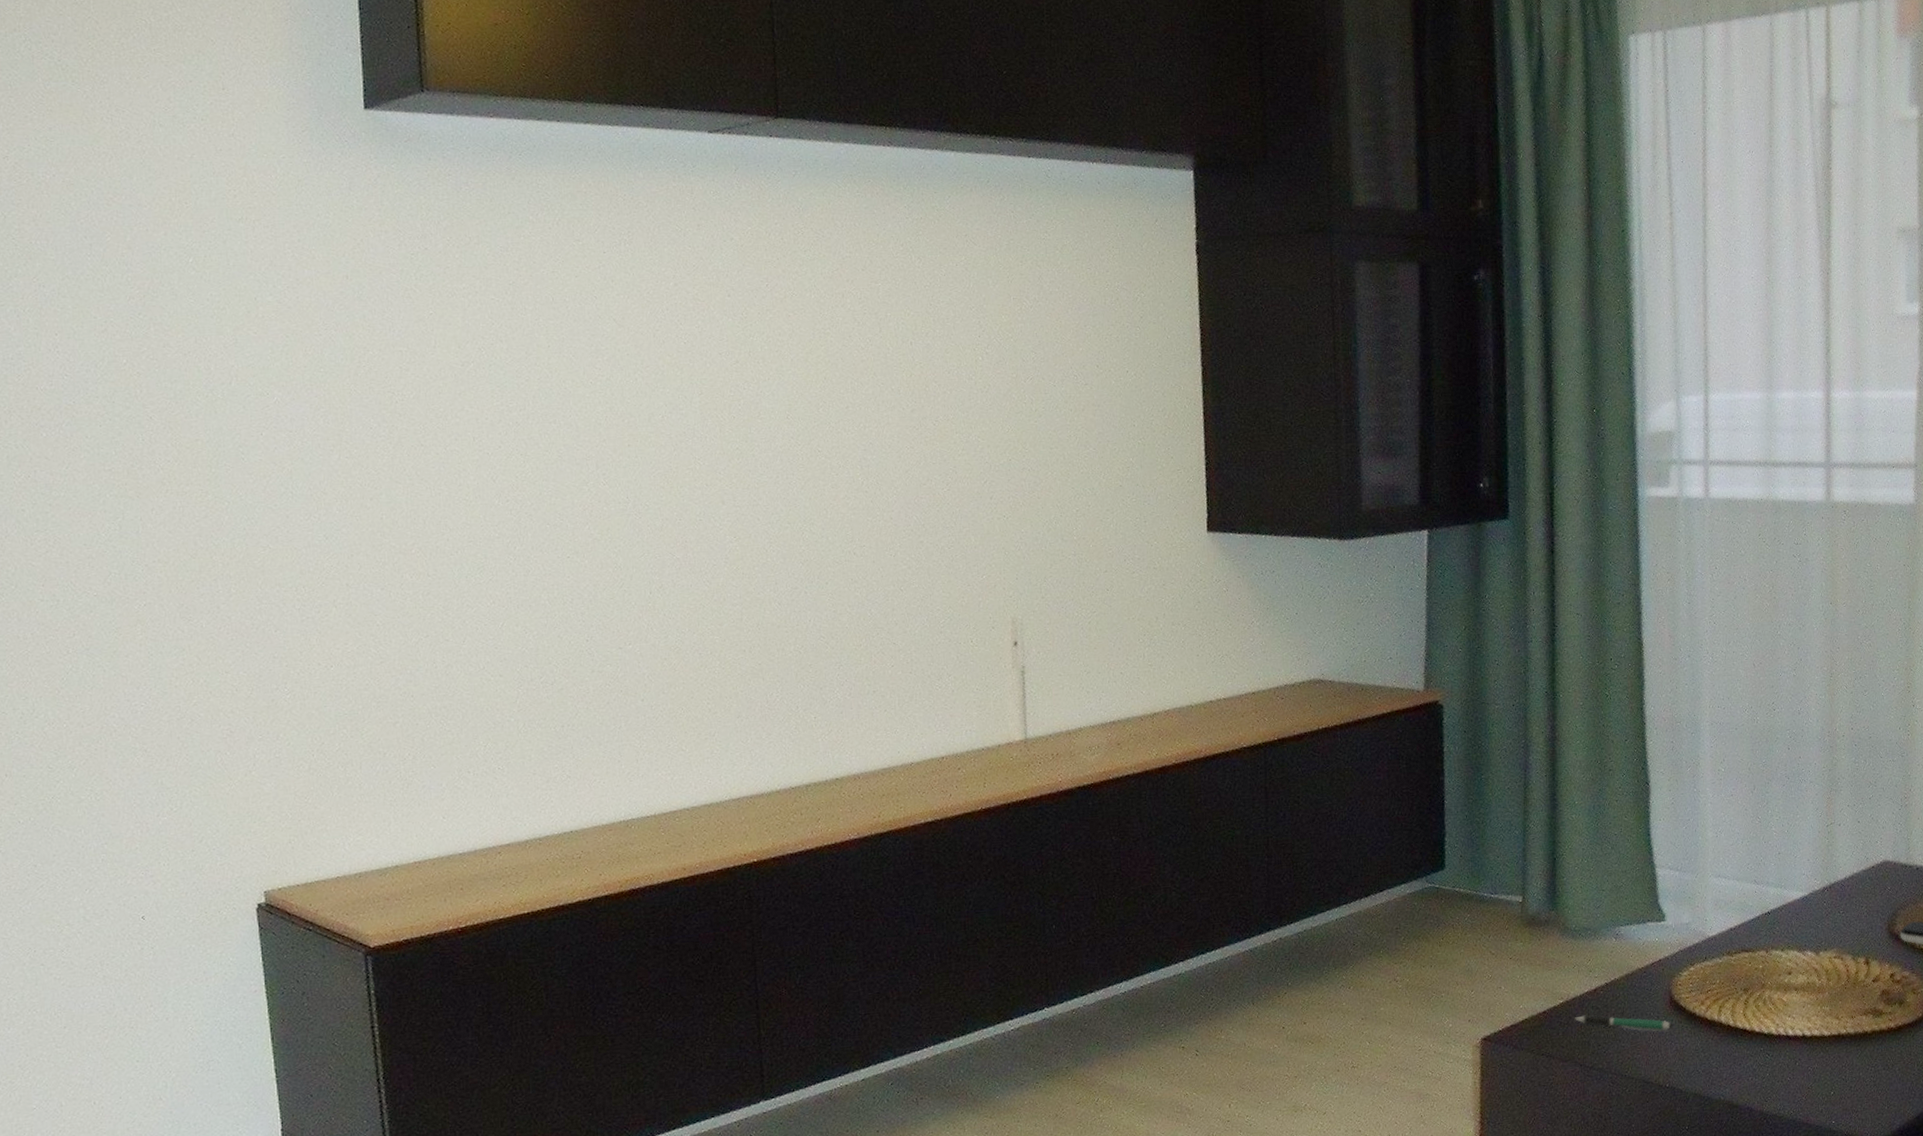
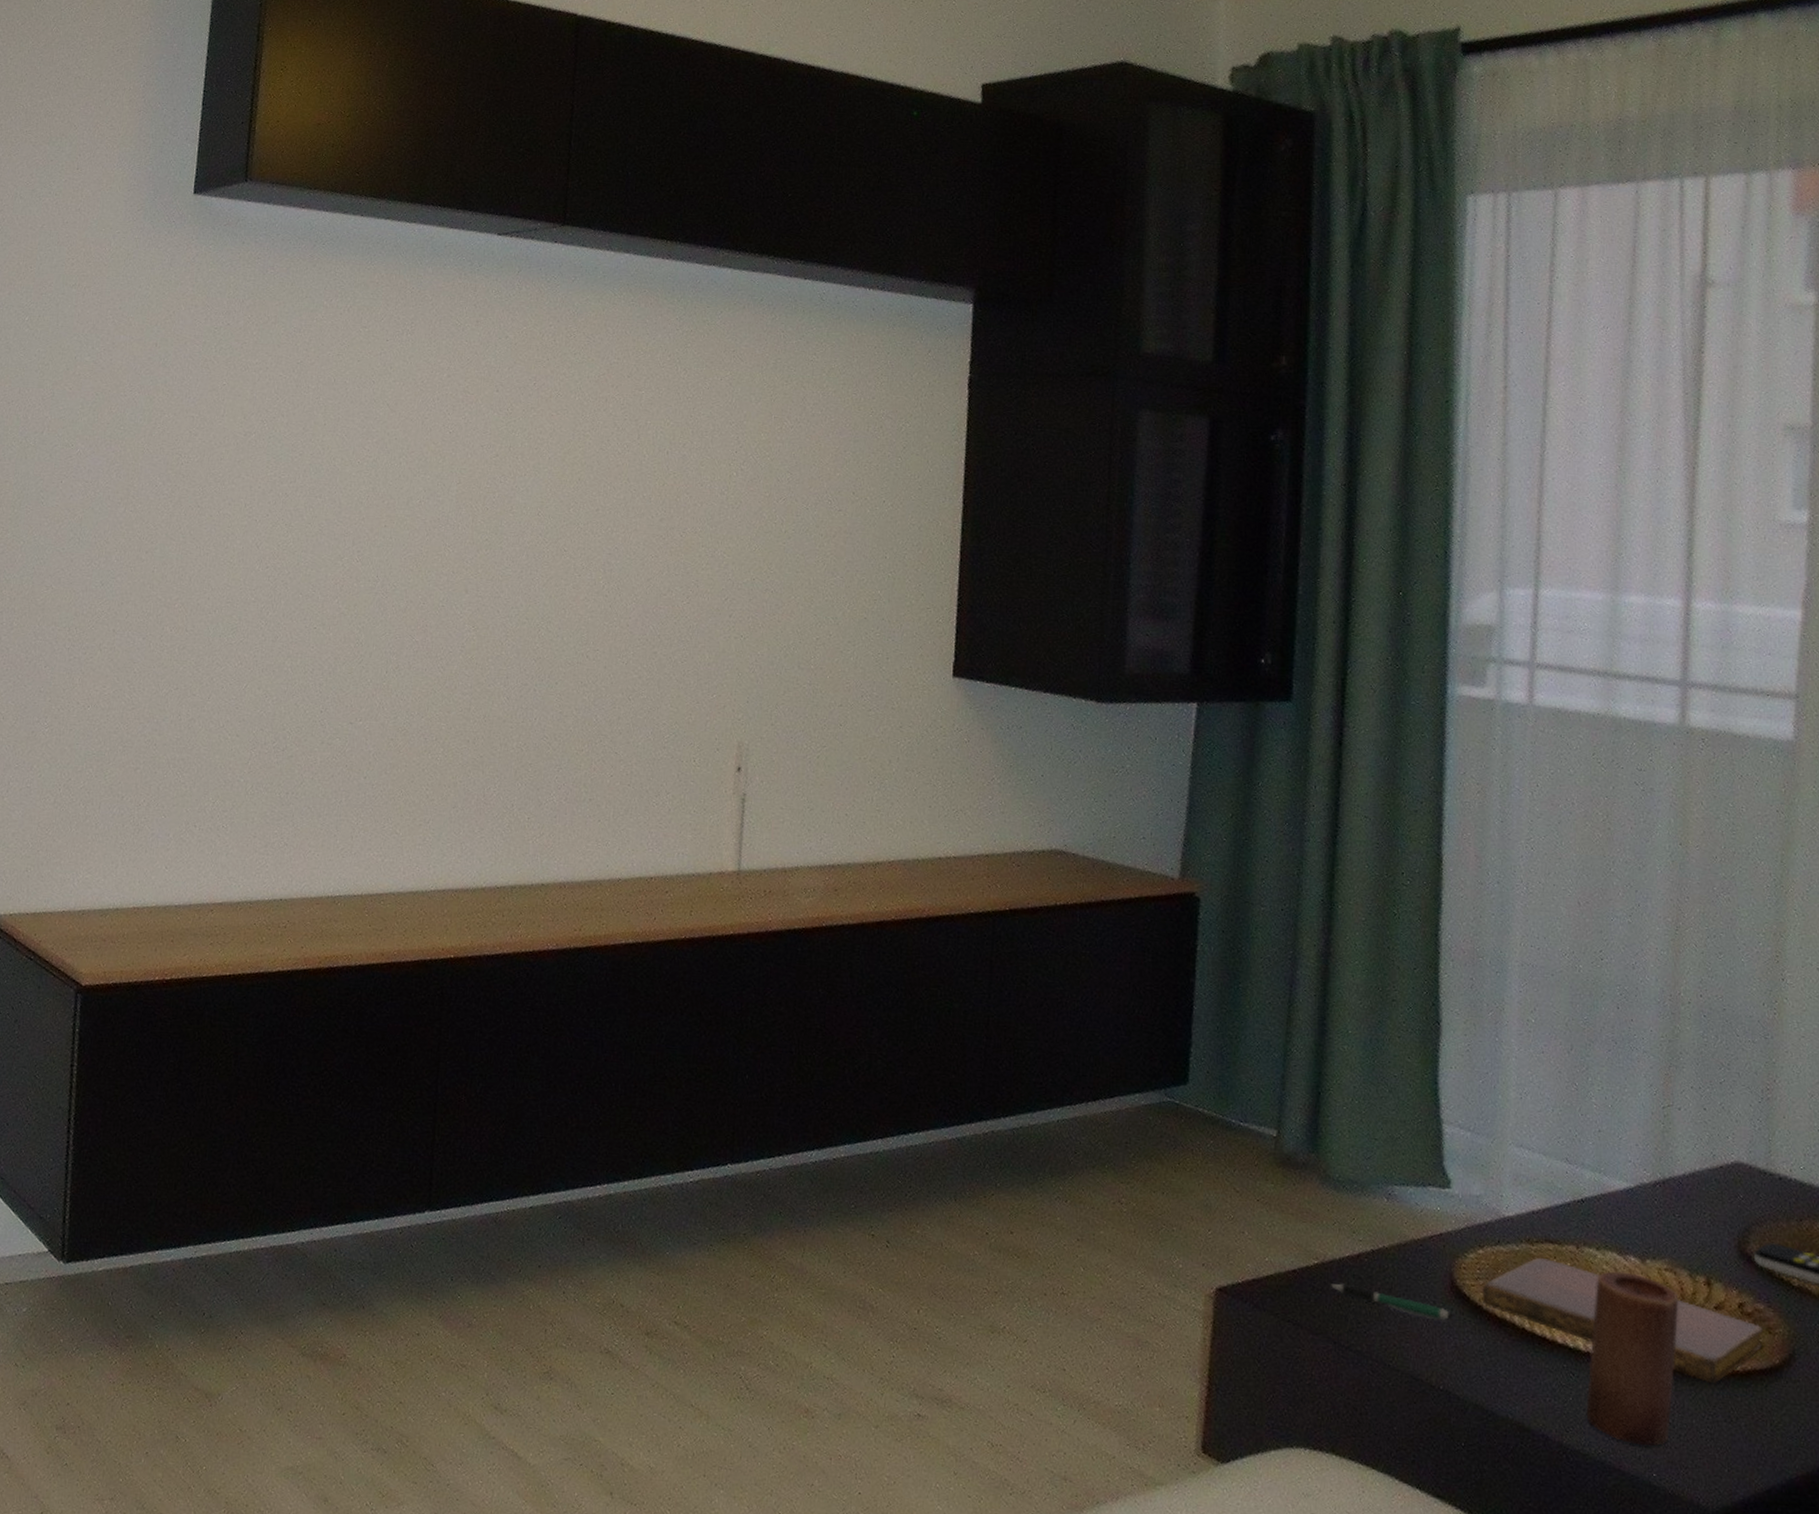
notebook: none [1695,964,1910,1042] -> present [1482,1257,1764,1384]
candle: none [1779,965,1846,1101] -> present [1586,1271,1679,1446]

